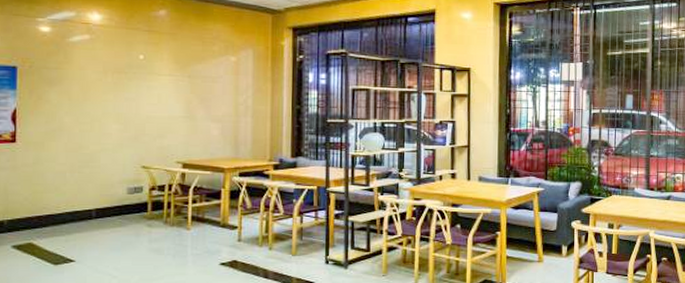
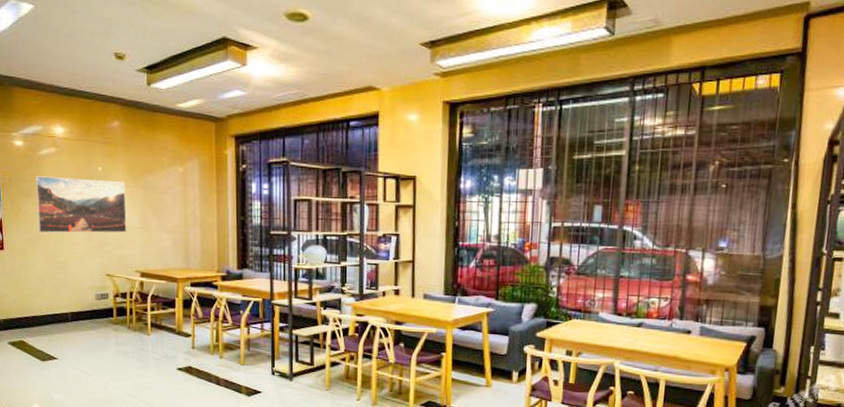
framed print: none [62,63,170,124] -> present [35,176,127,233]

